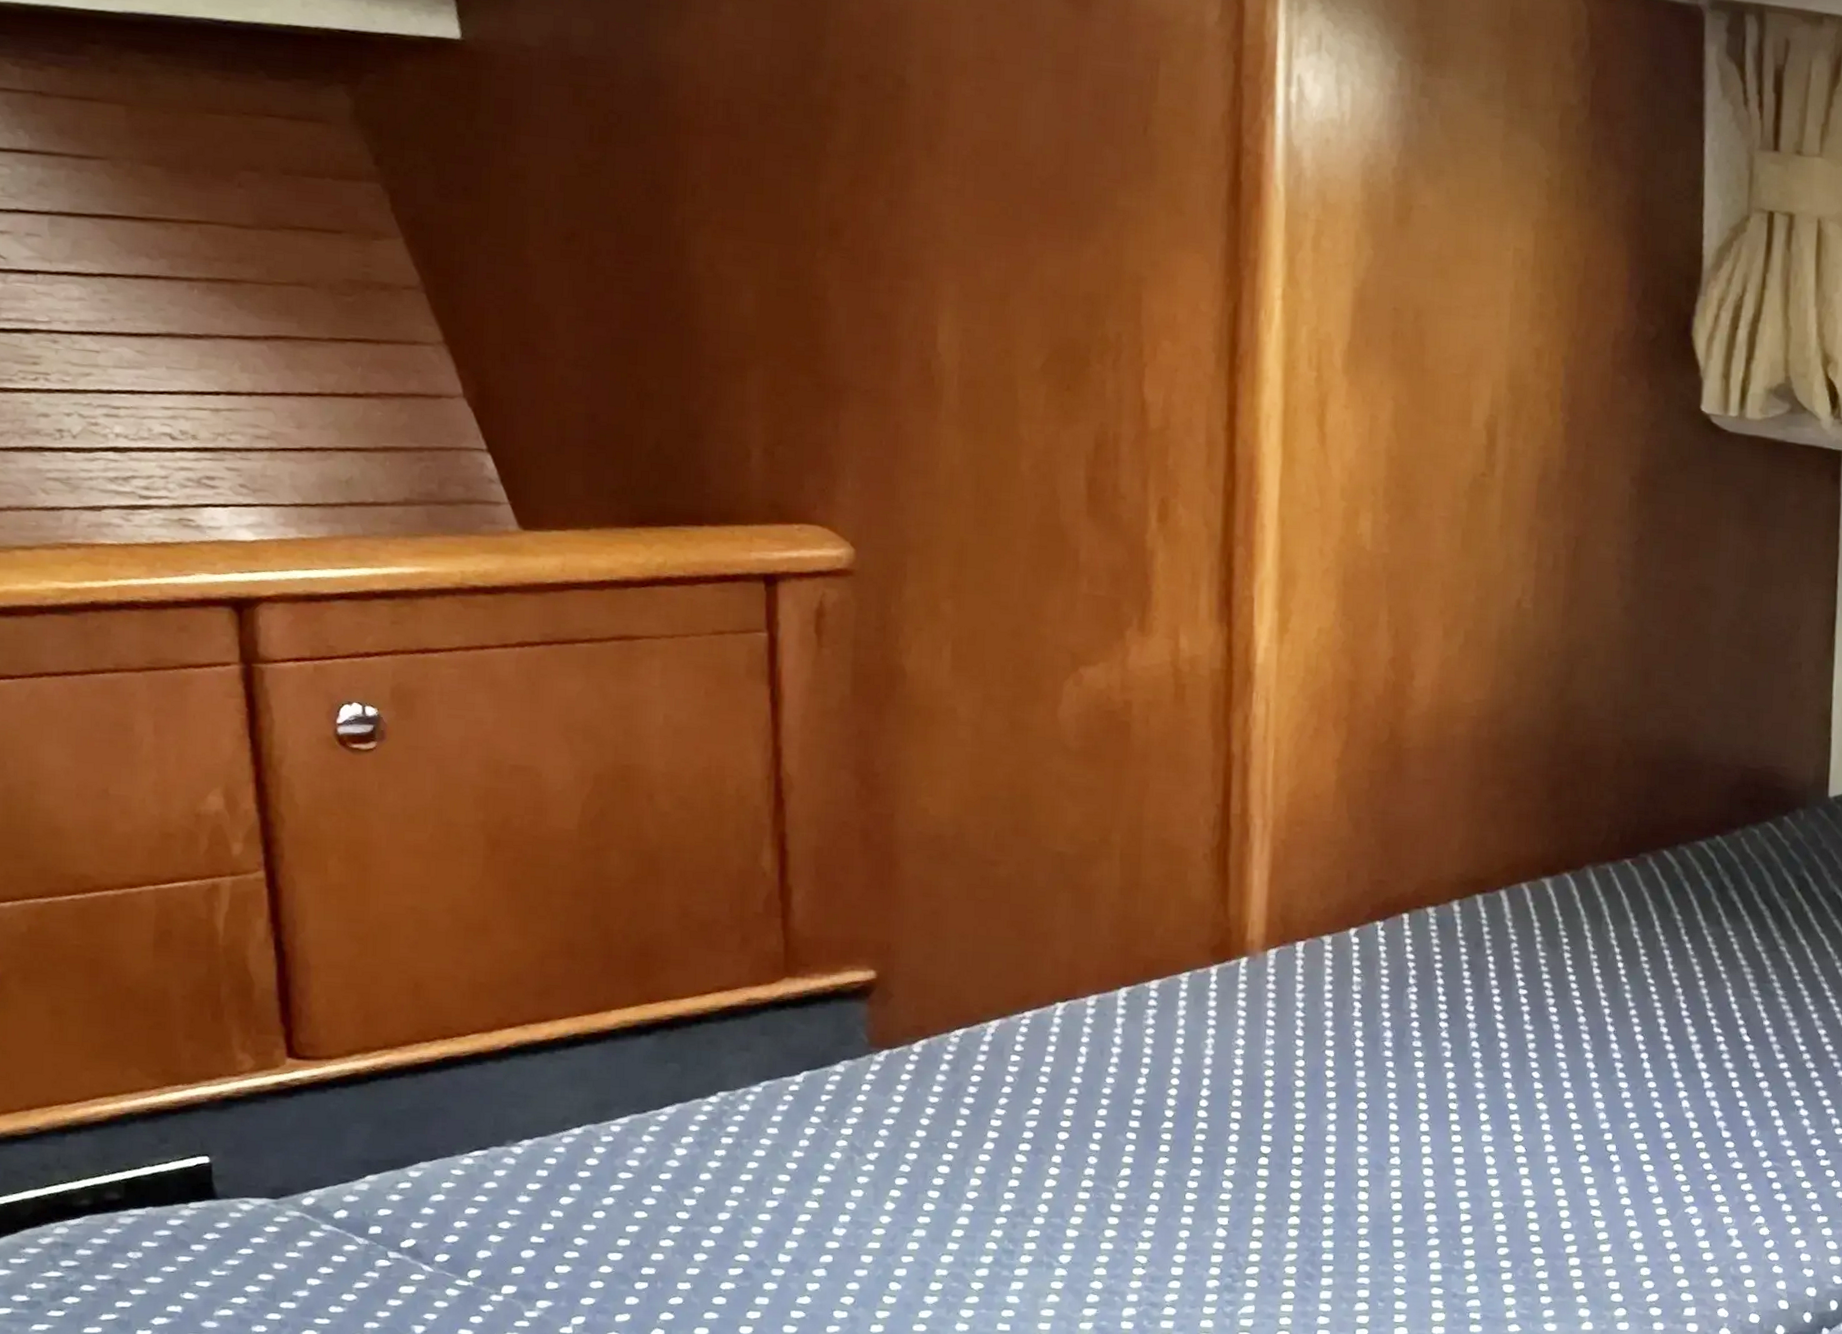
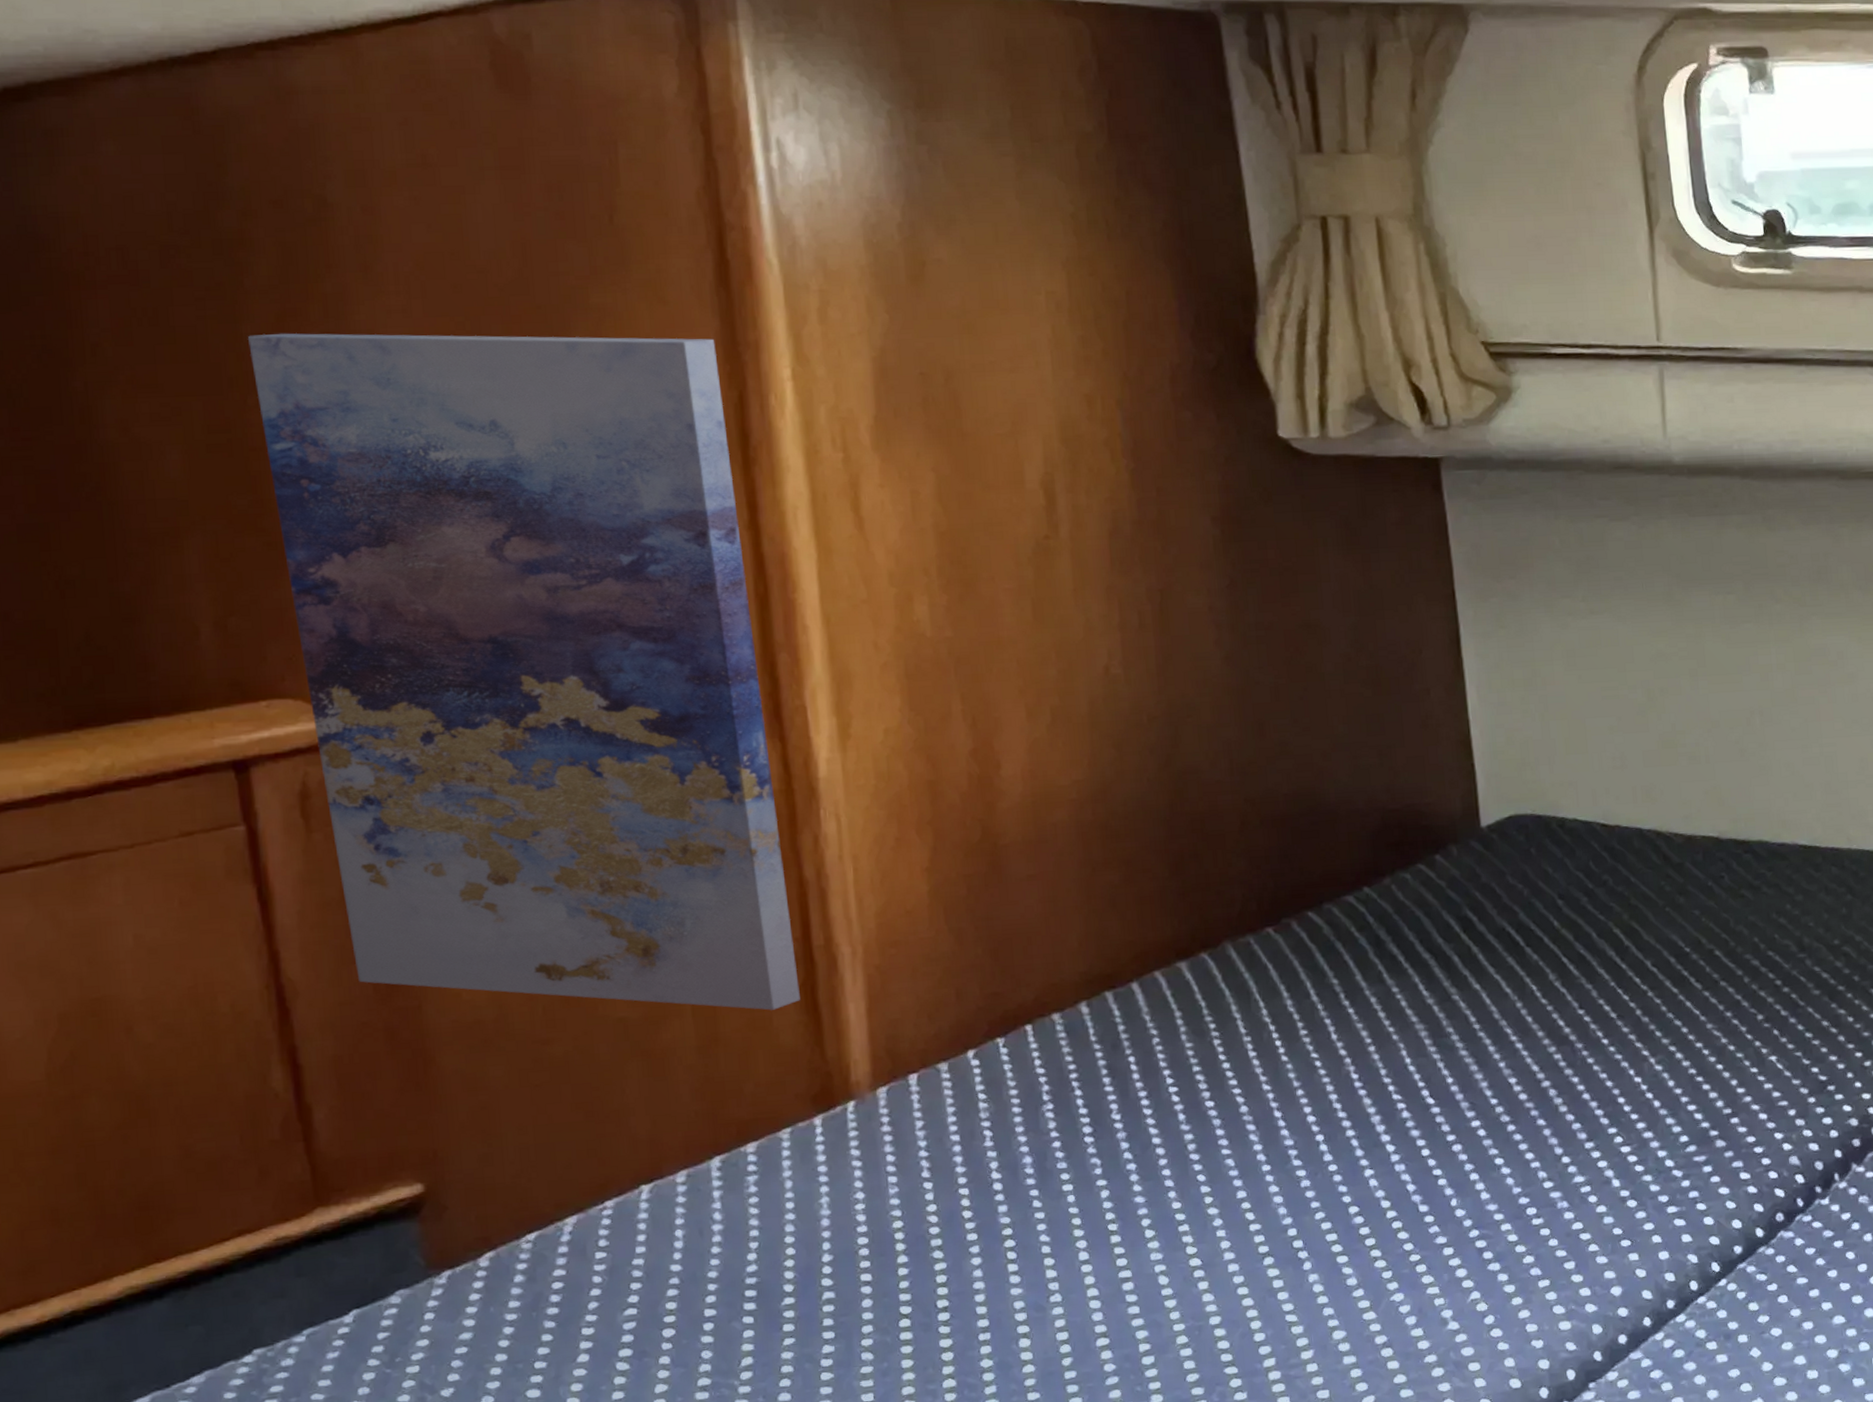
wall art: none [823,195,1220,866] -> present [247,333,800,1011]

